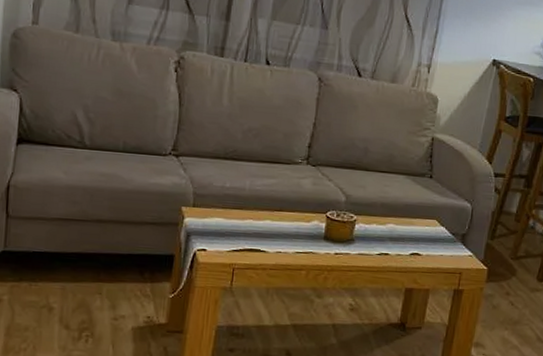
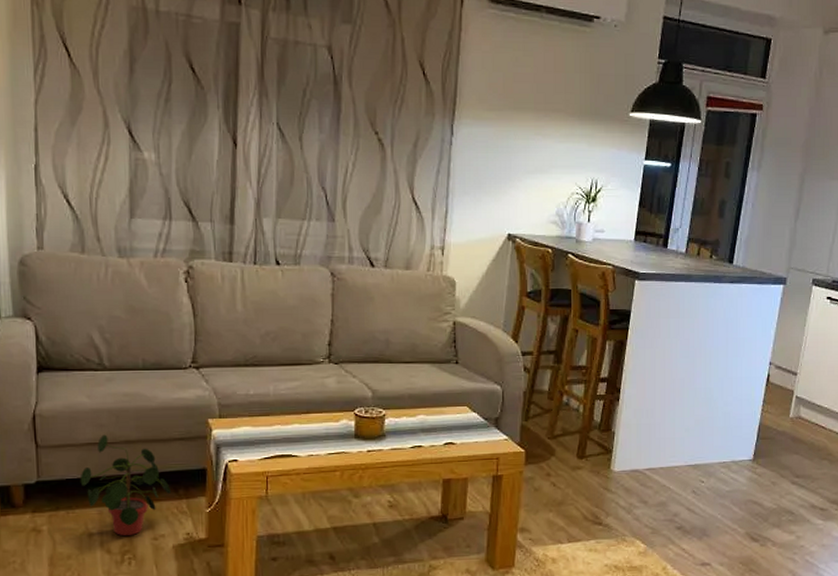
potted plant: none [46,211,136,314] -> present [80,434,171,537]

